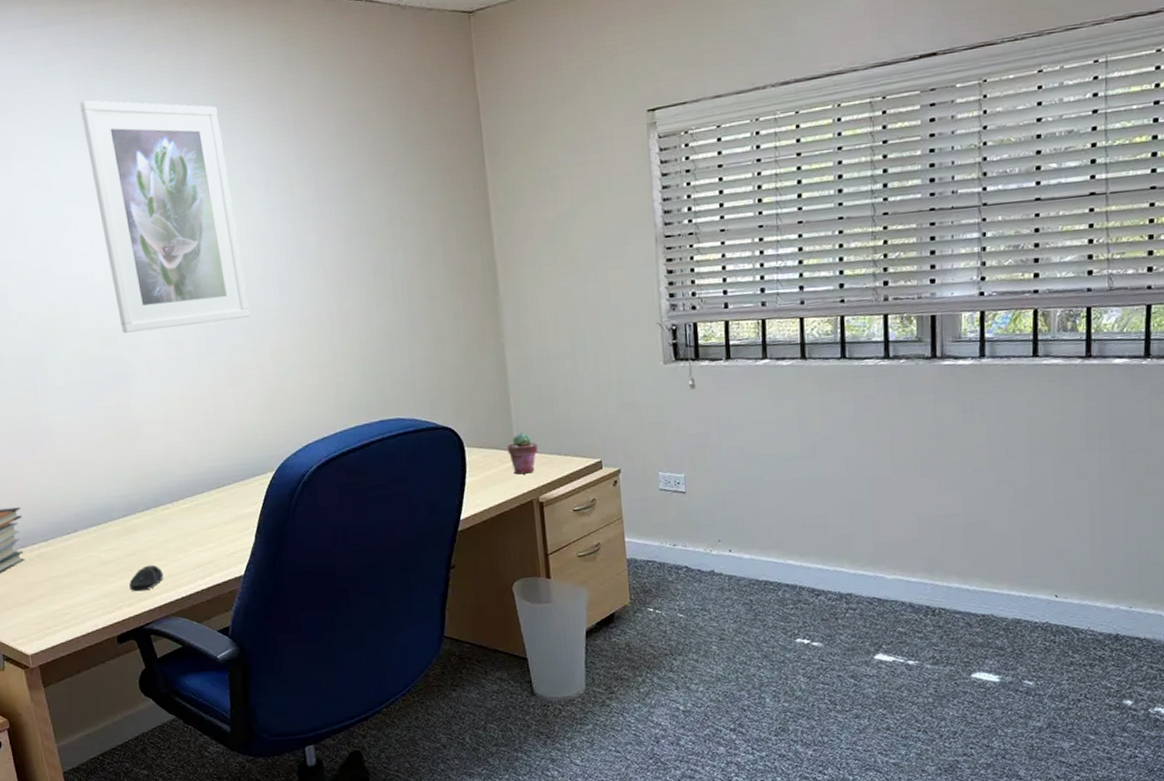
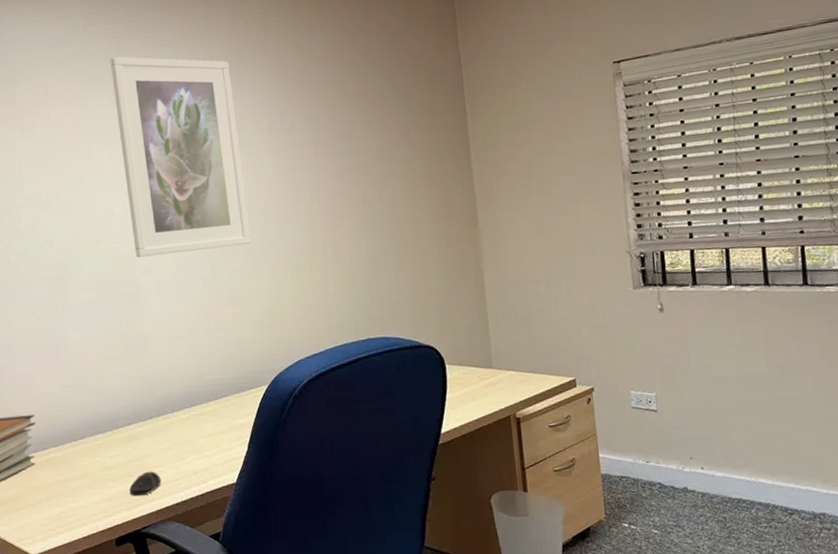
potted succulent: present [507,432,539,475] -> none [485,351,515,391]

